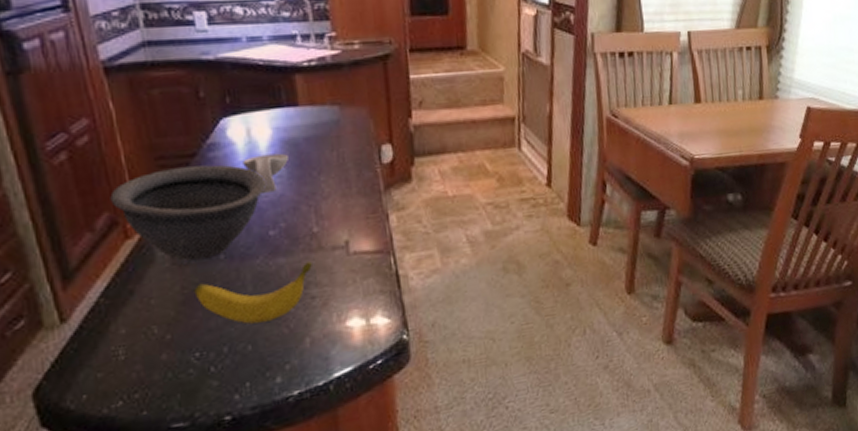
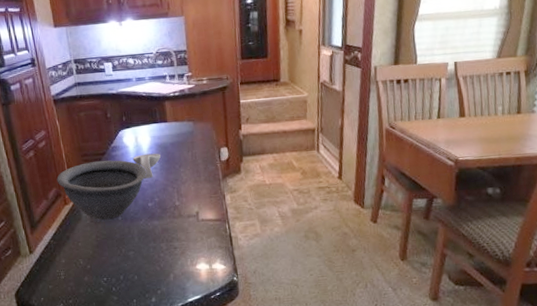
banana: present [194,261,312,324] -> none [103,224,175,262]

